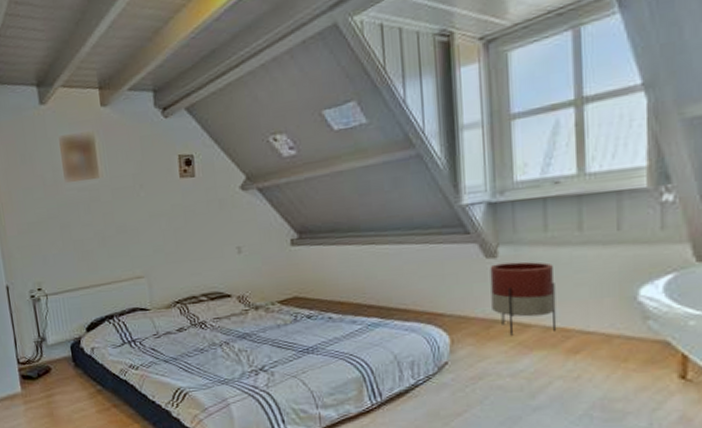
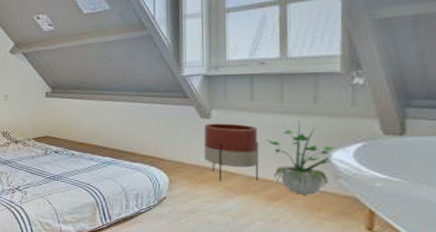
potted plant: none [564,251,643,343] -> present [267,120,336,195]

